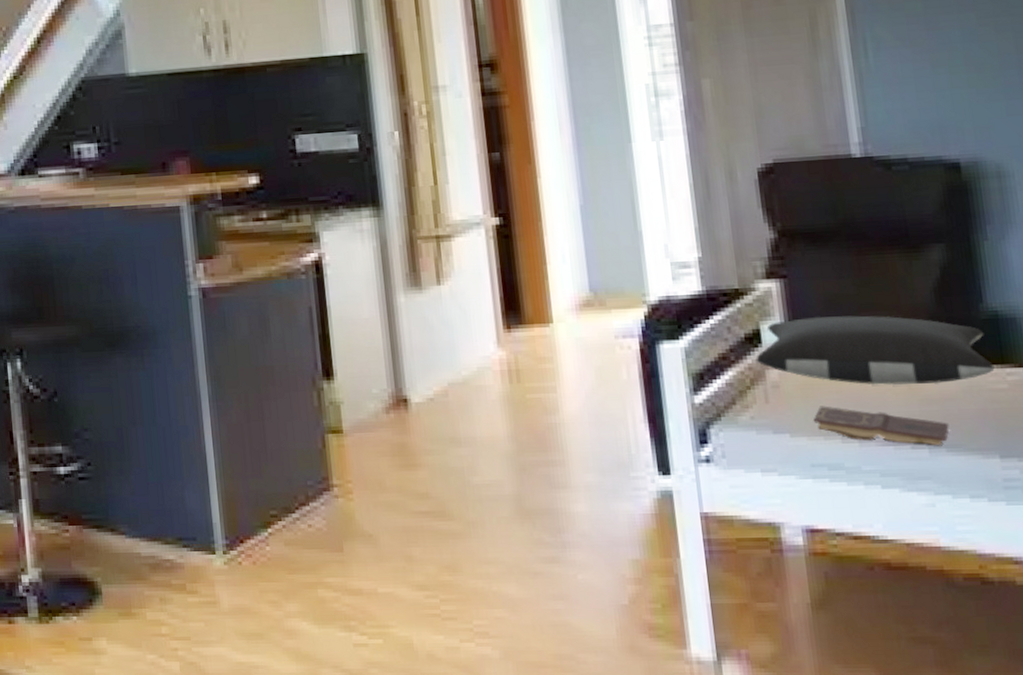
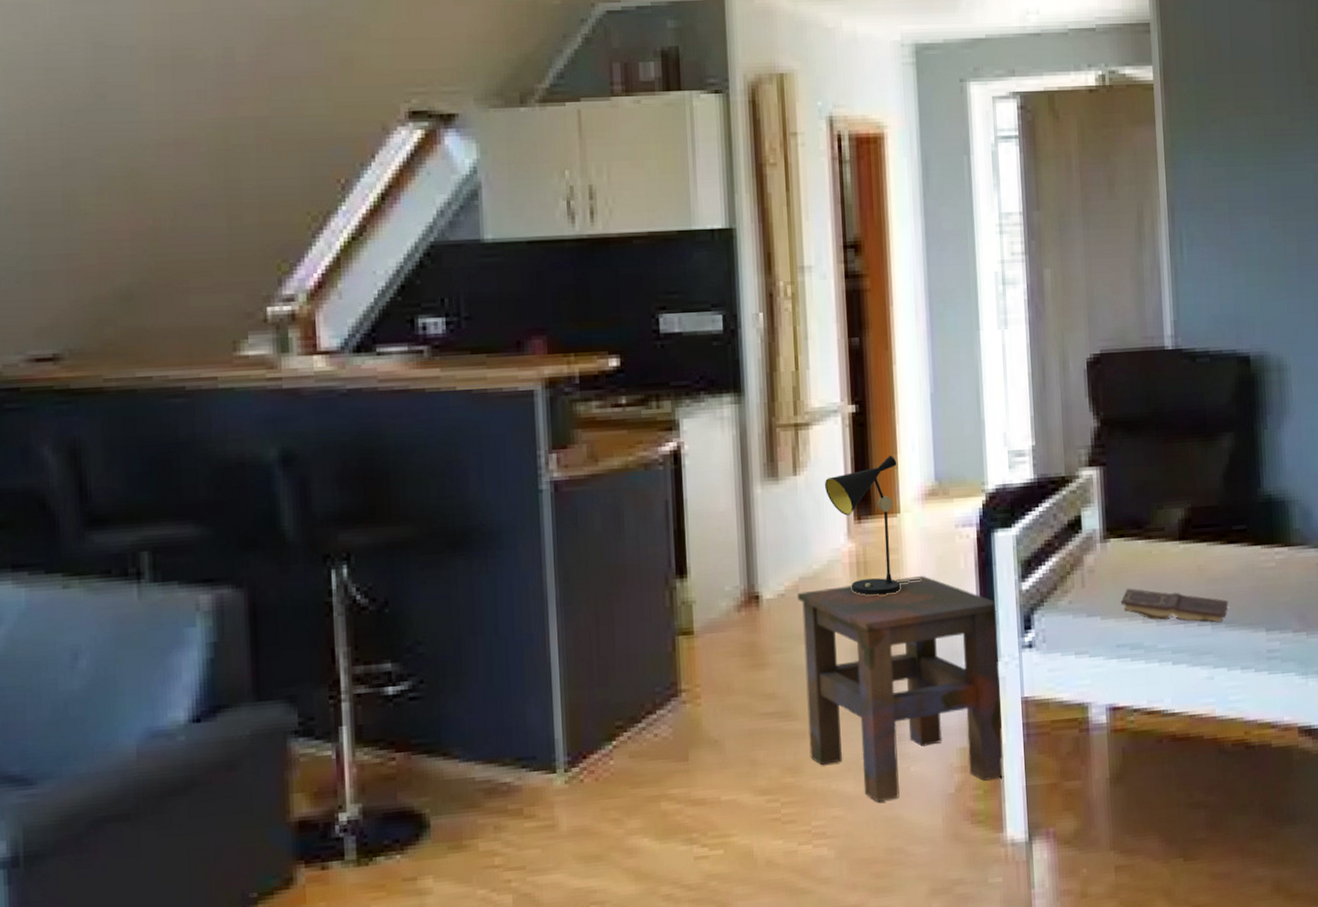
side table: none [446,385,685,607] -> present [797,575,1004,803]
table lamp: none [470,267,579,403] -> present [825,456,921,596]
pillow: present [756,315,995,386] -> none [1076,501,1266,567]

